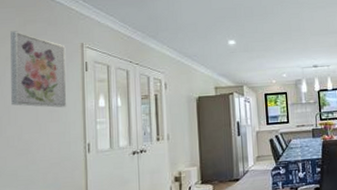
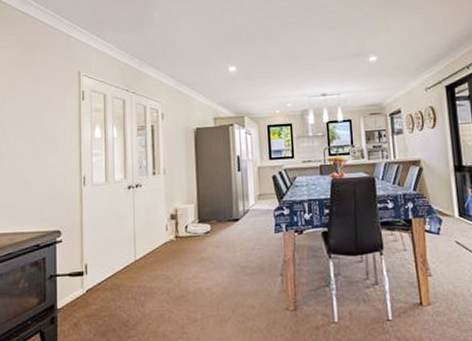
wall art: present [11,31,67,108] -> none [11,59,64,139]

